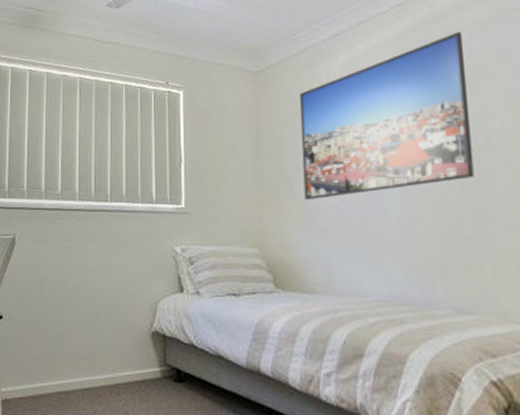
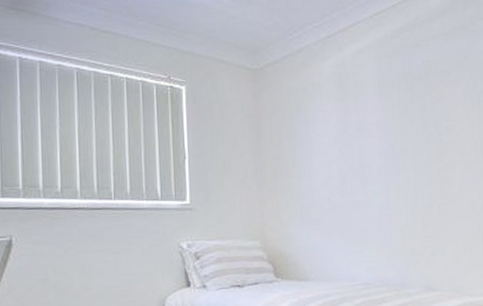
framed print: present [299,32,475,201] -> none [295,40,440,195]

